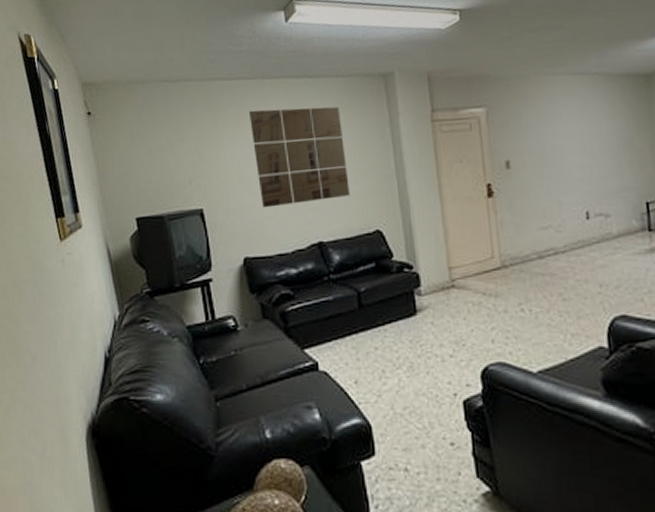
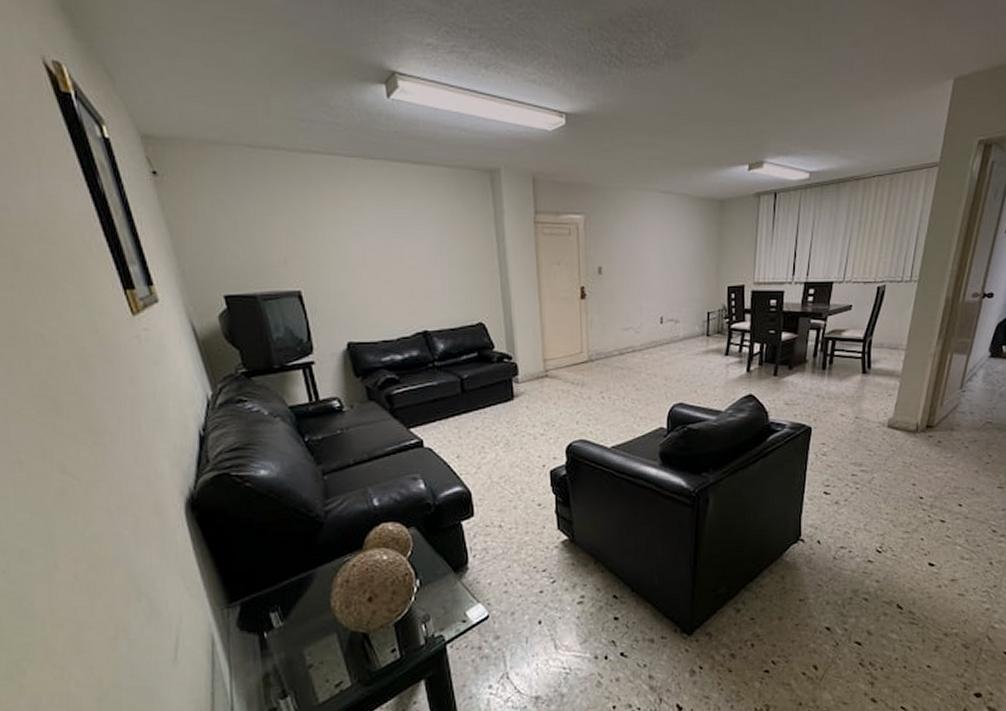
wall art: present [248,106,350,208] -> none [348,191,455,295]

